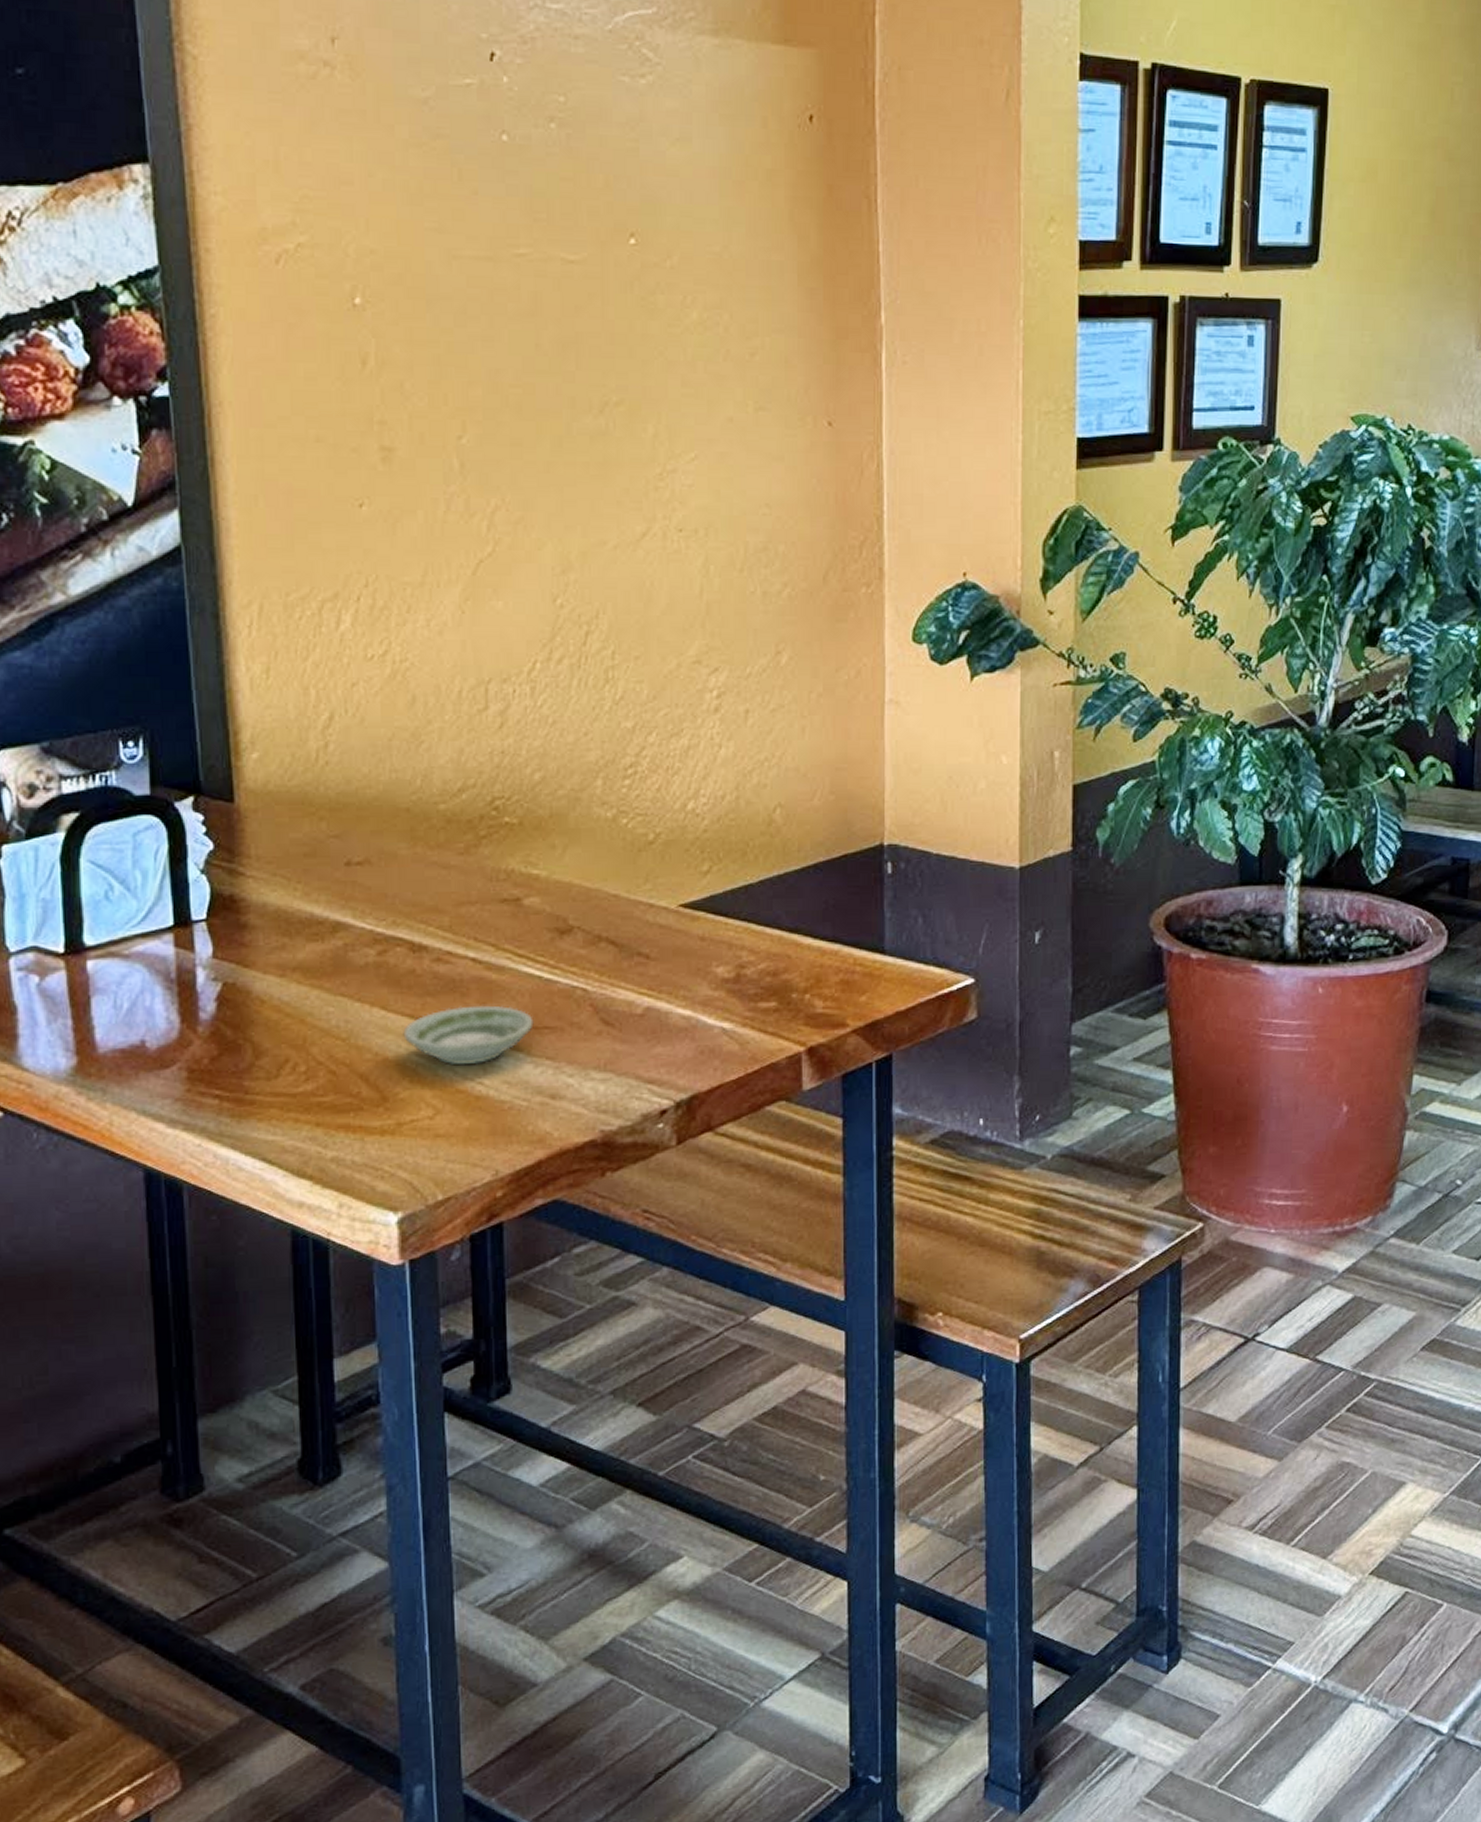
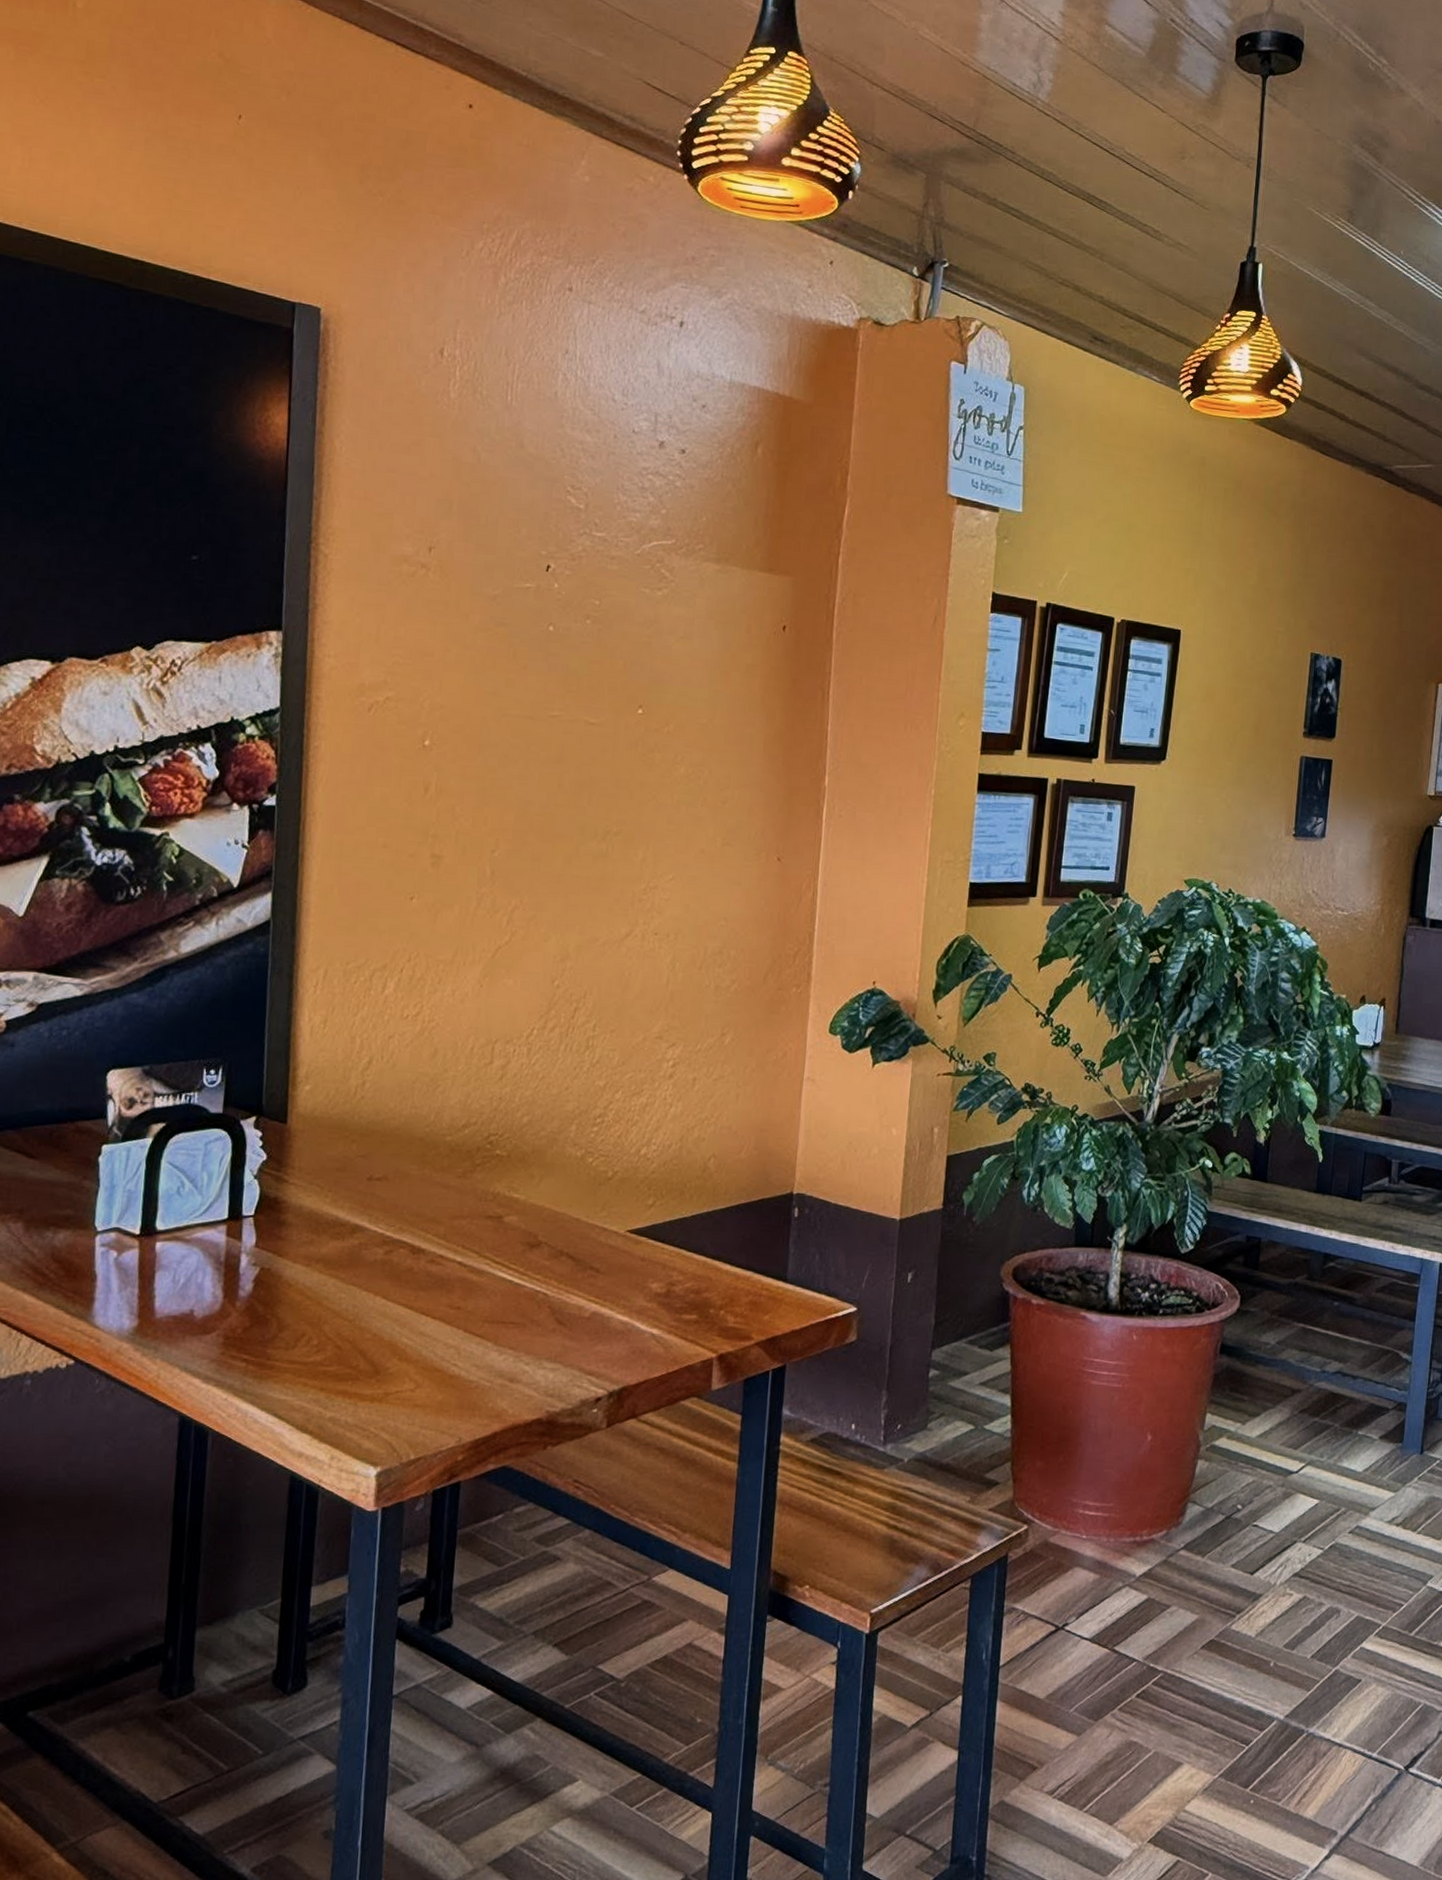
saucer: present [403,1005,534,1064] -> none [397,1300,502,1348]

